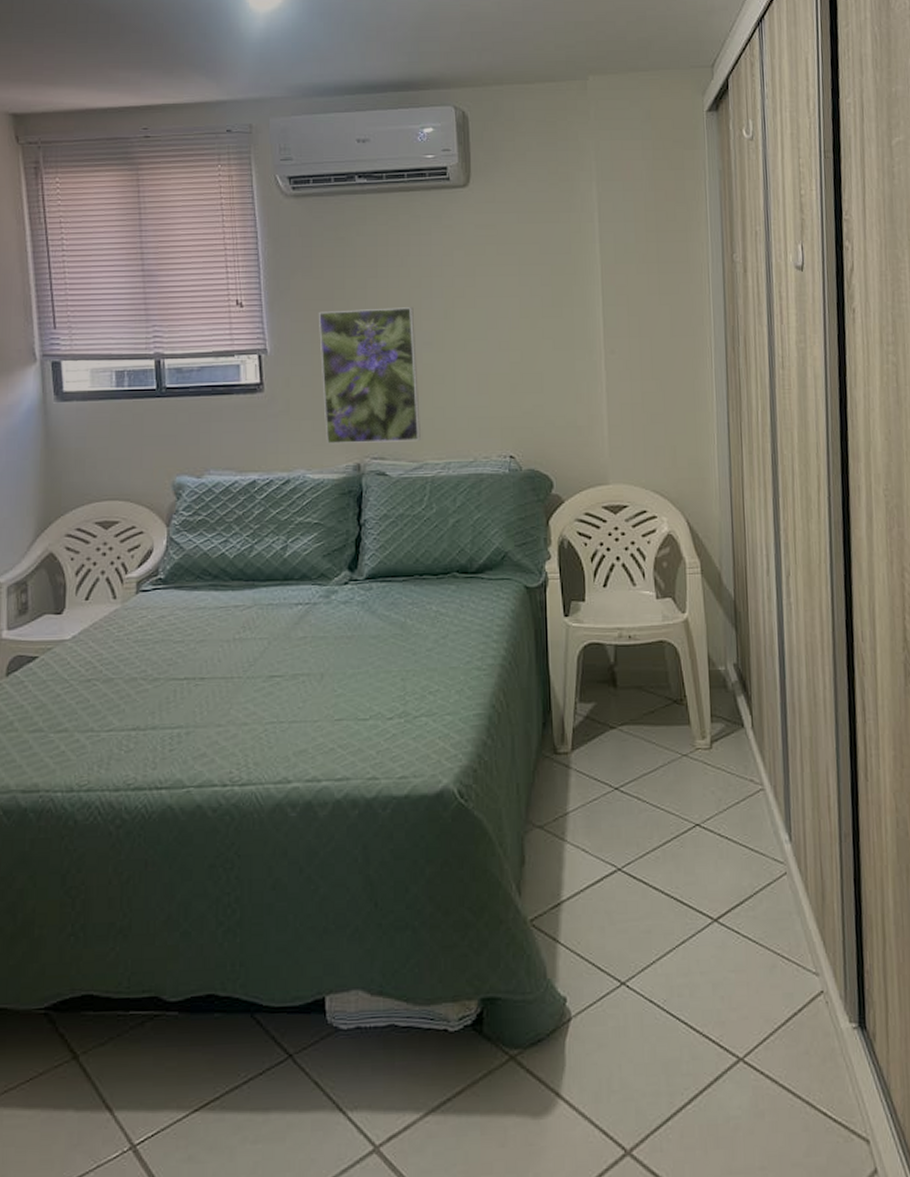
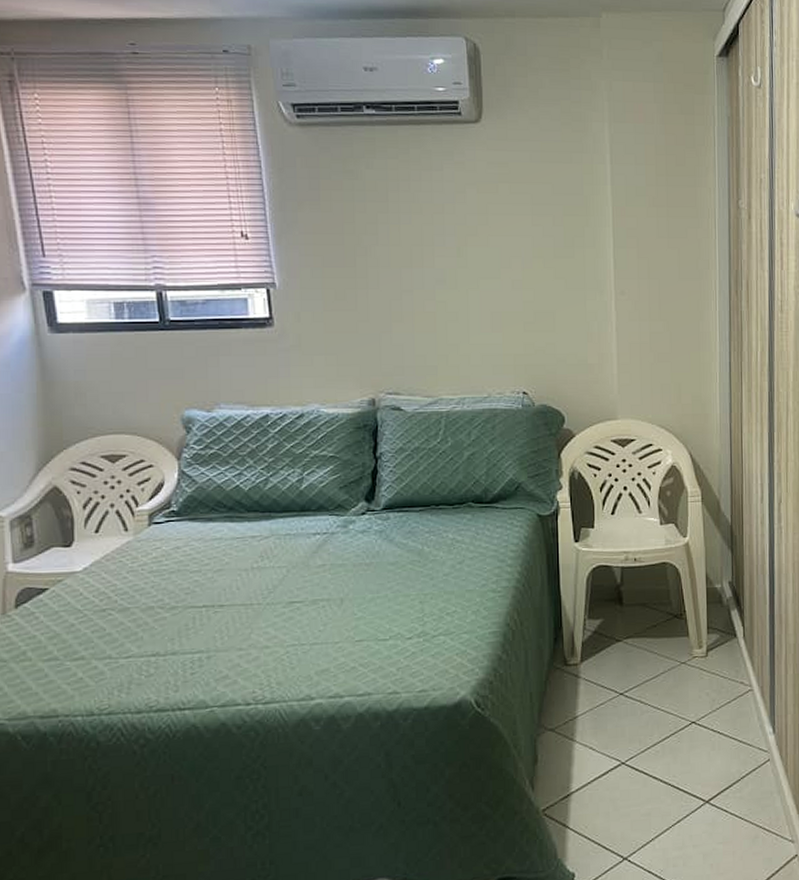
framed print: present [318,307,421,445] -> none [327,244,435,380]

